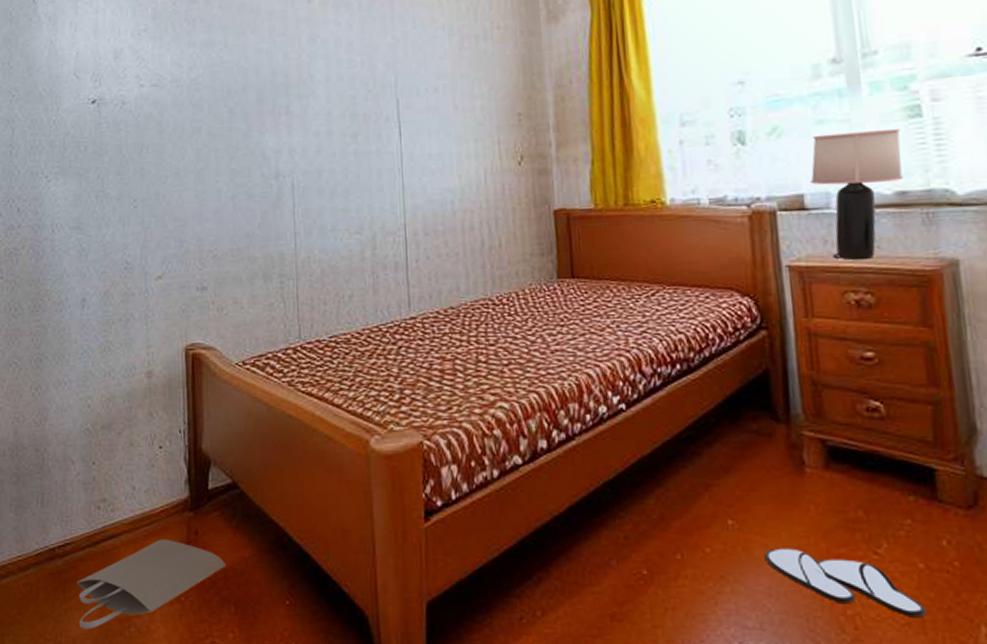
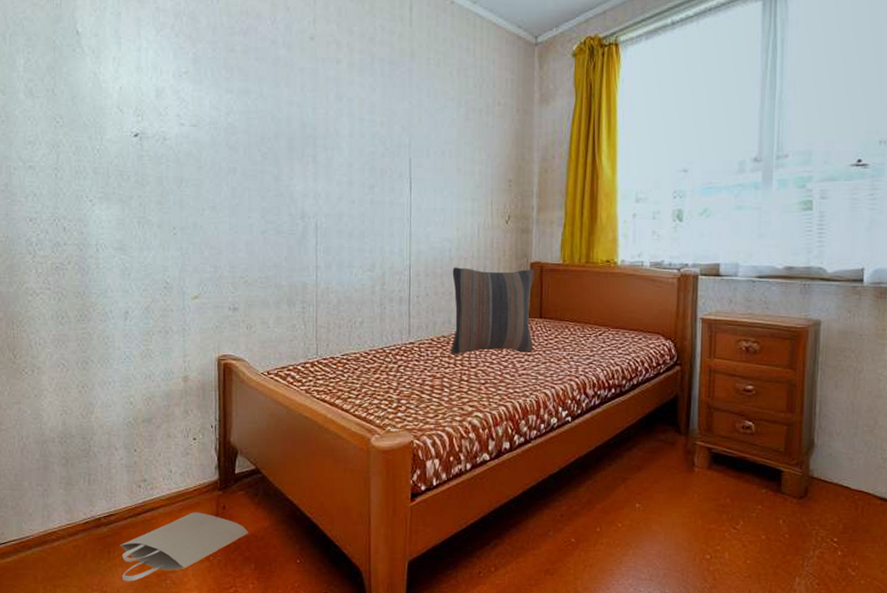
pillow: none [457,218,567,330] -> present [451,267,535,355]
slippers: present [764,548,927,616] -> none [658,524,763,571]
table lamp: present [811,128,904,260] -> none [726,217,795,316]

